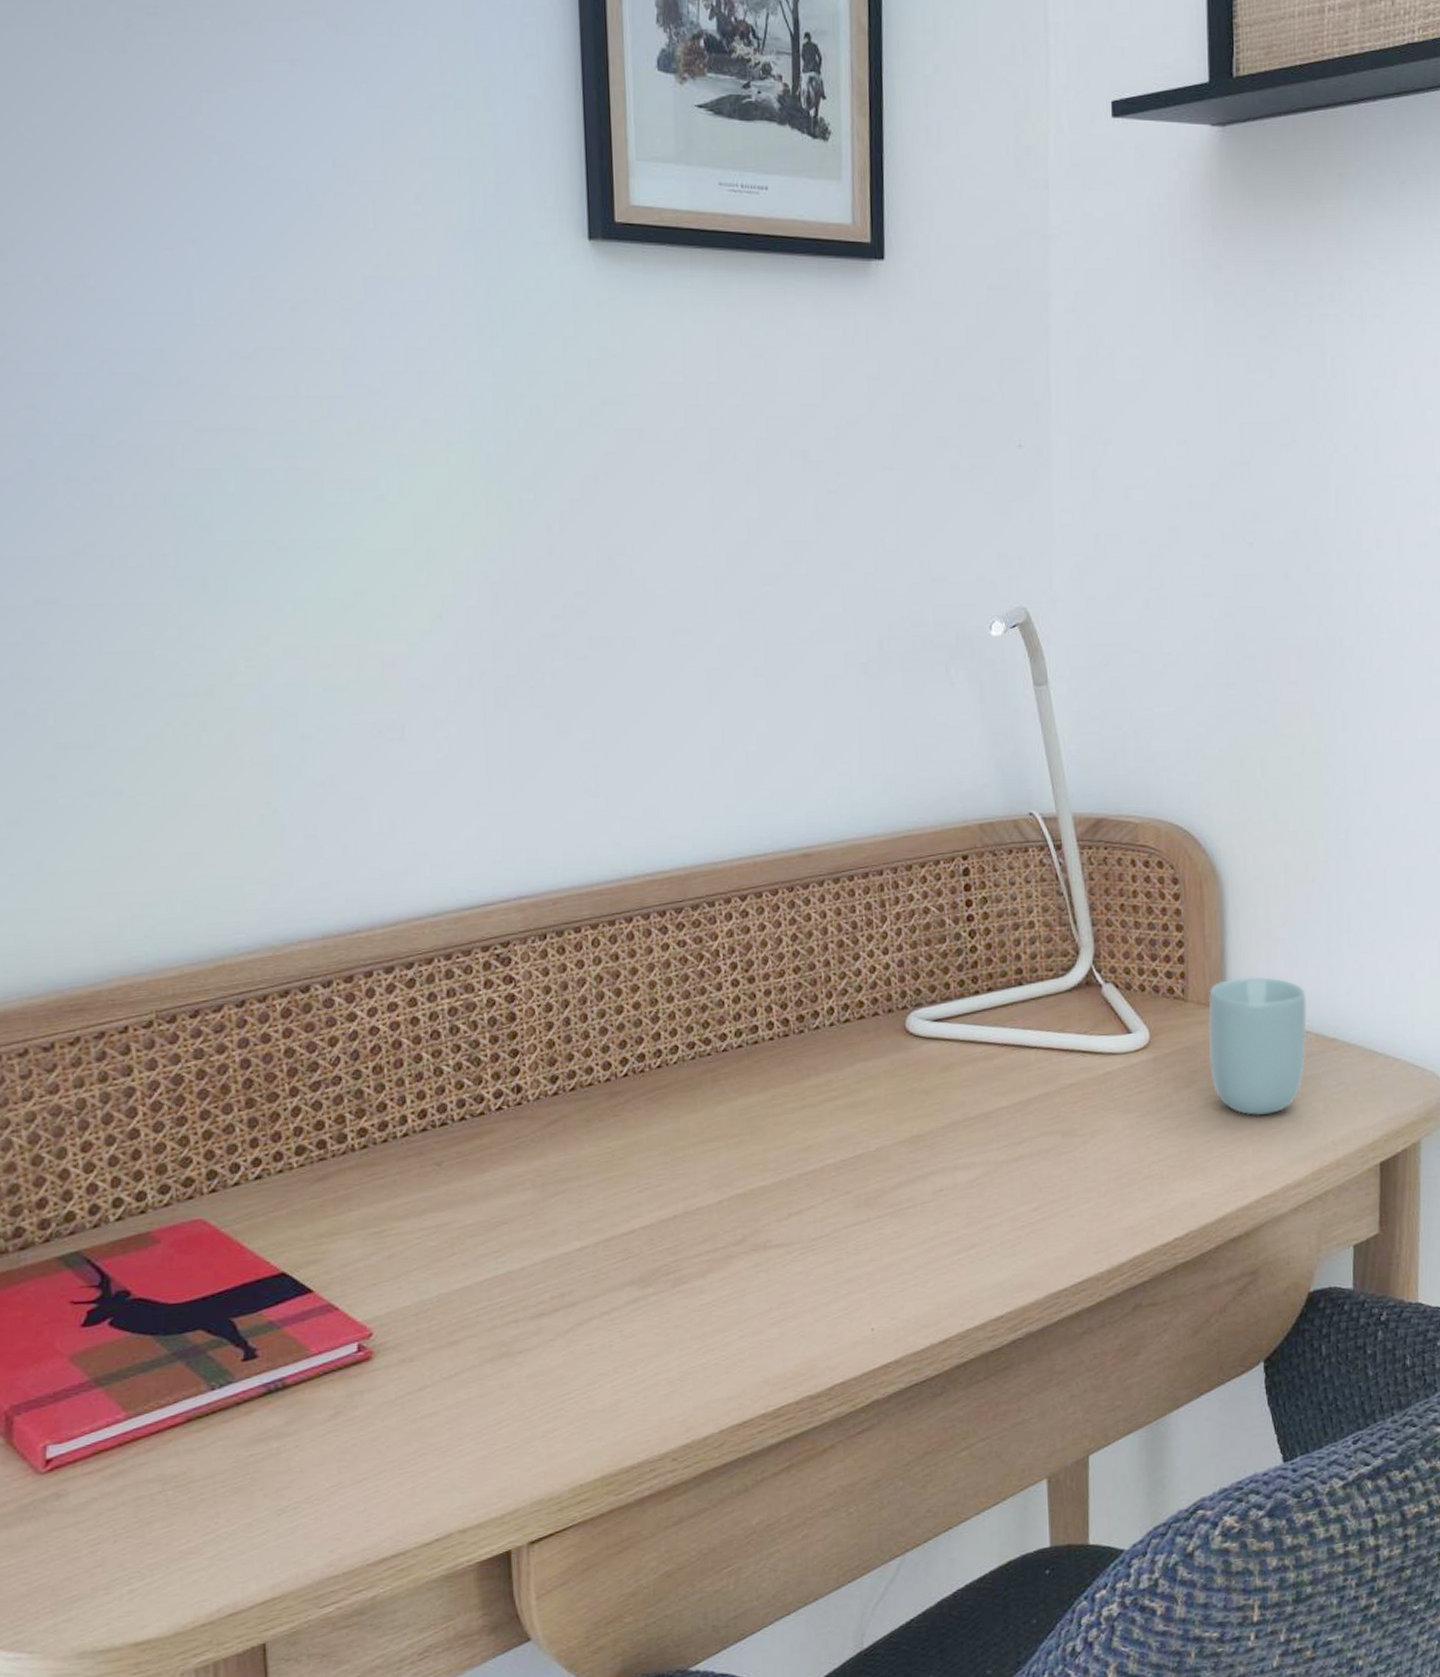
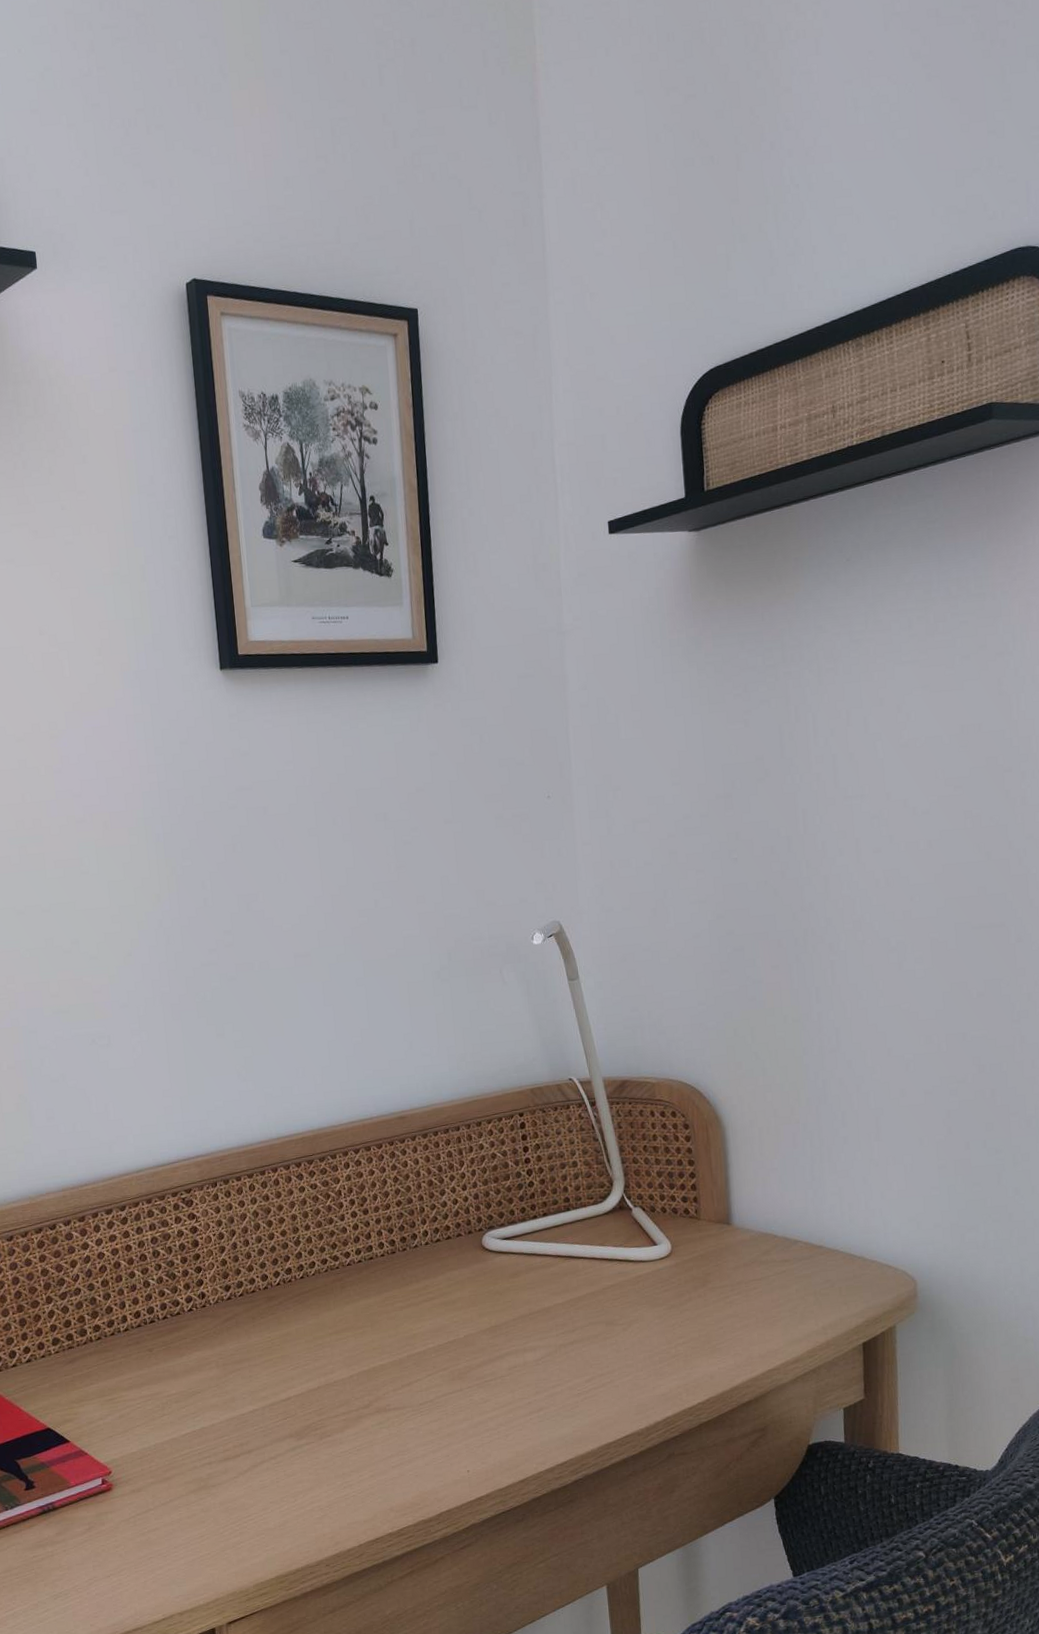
cup: present [1208,977,1307,1116] -> none [717,1199,798,1308]

